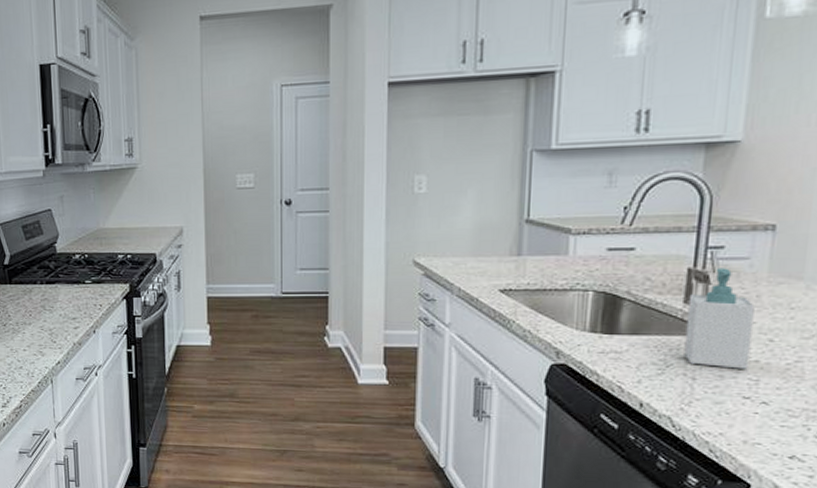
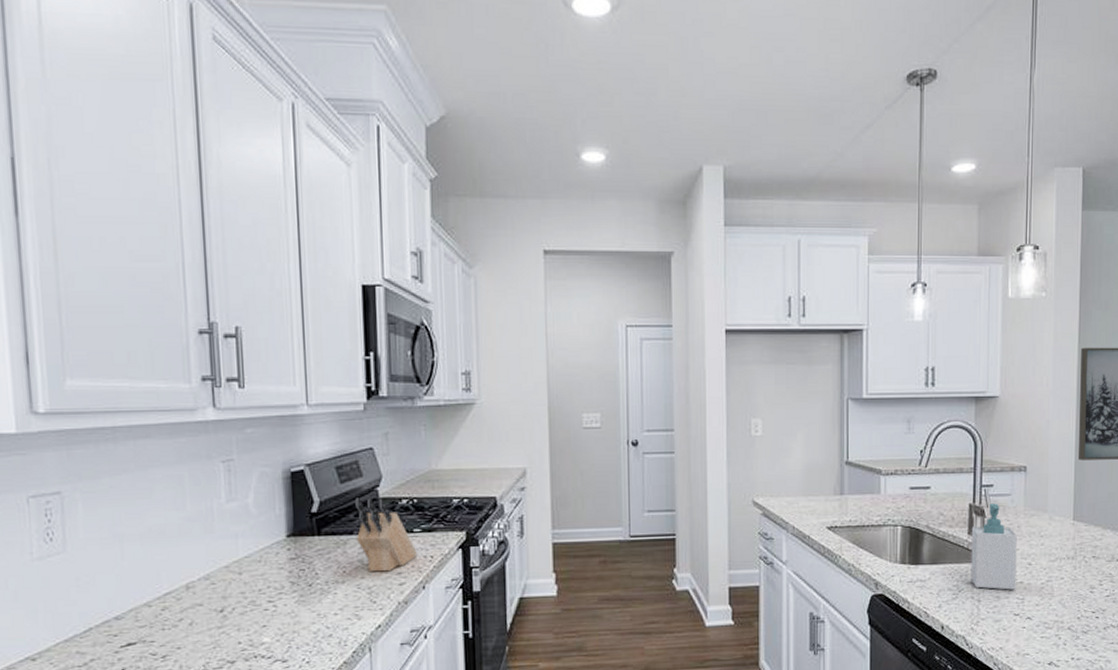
knife block: none [37,252,89,317] -> present [354,497,418,572]

